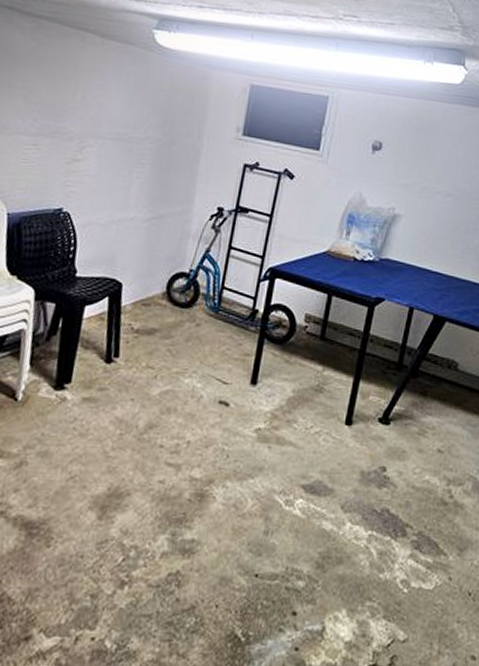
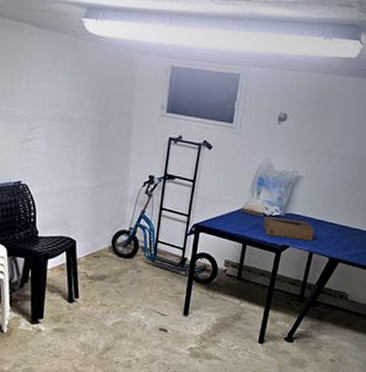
cardboard box: none [353,261,415,293] -> present [263,216,314,241]

